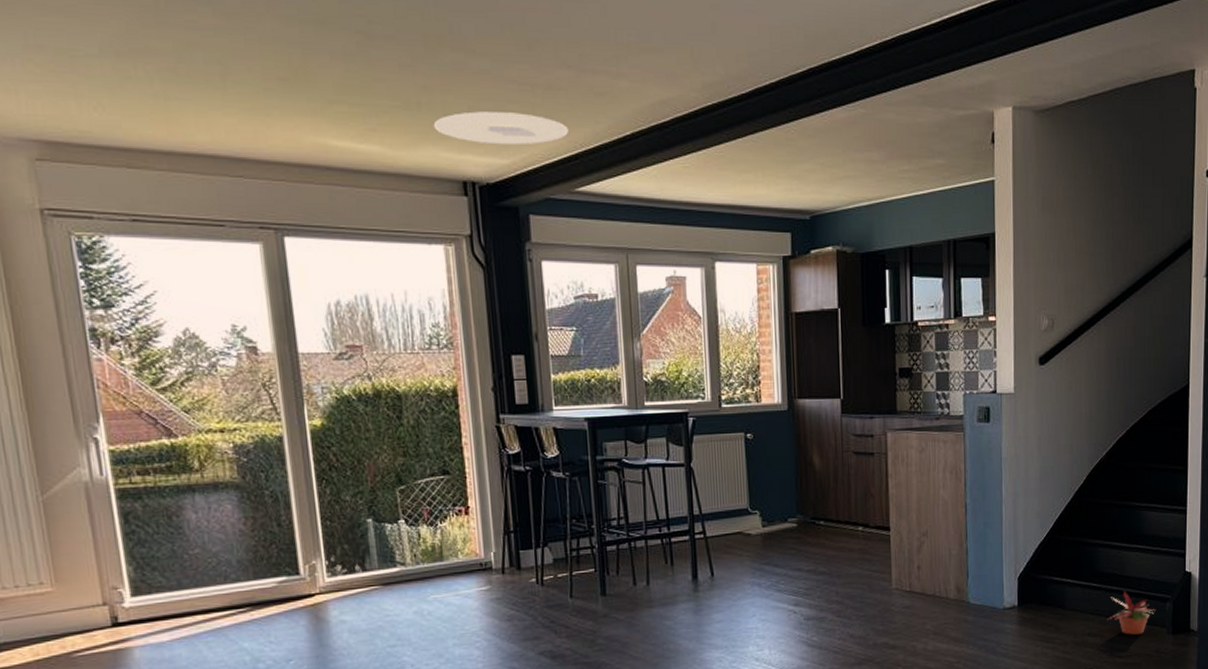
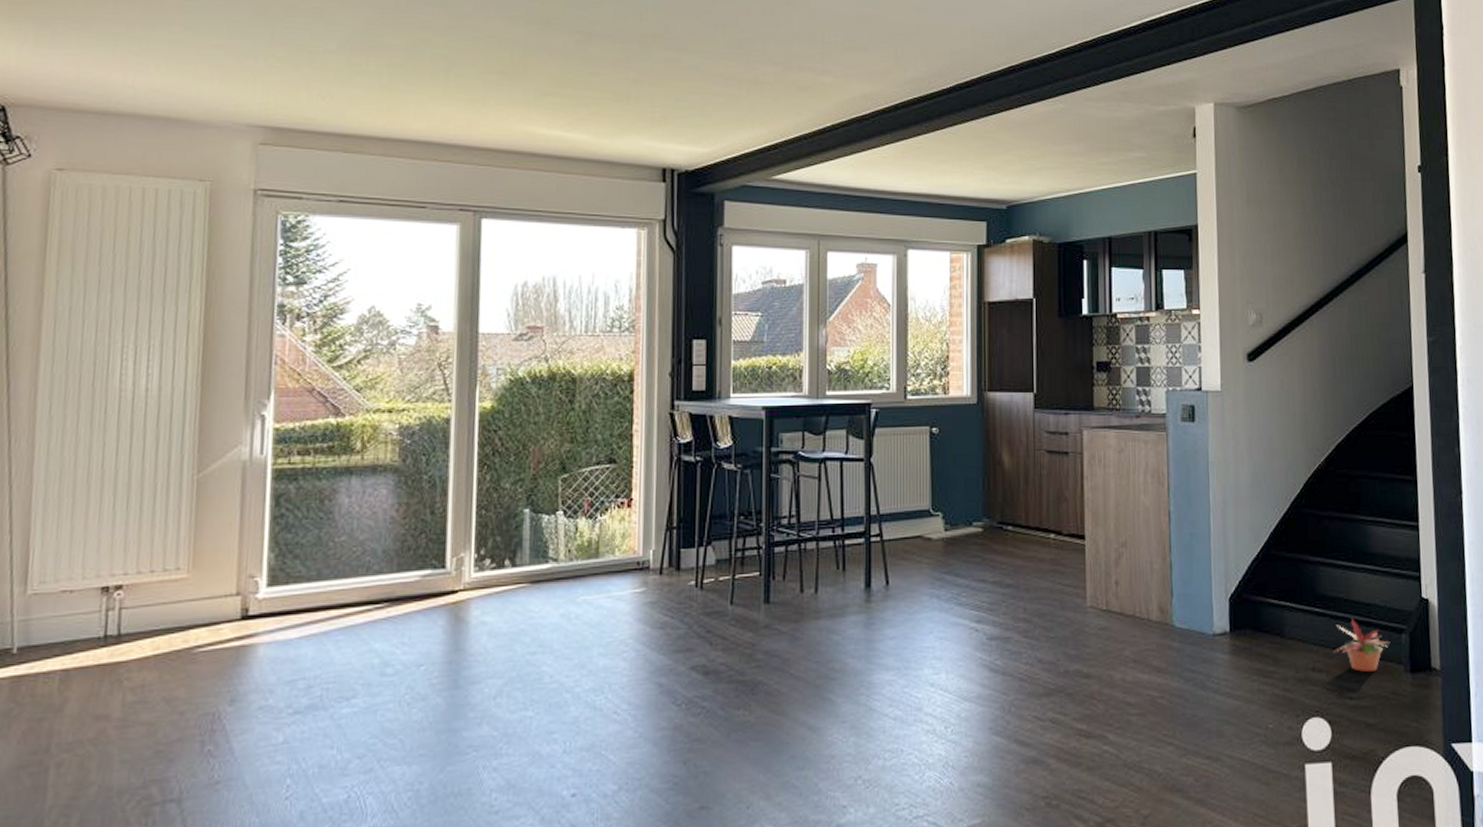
ceiling light: present [433,111,568,146] -> none [639,103,770,135]

